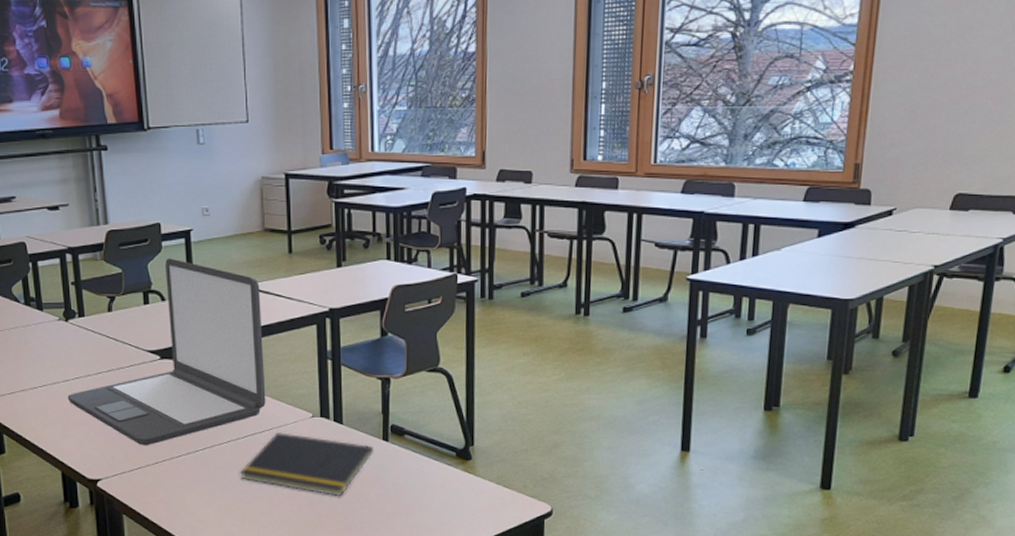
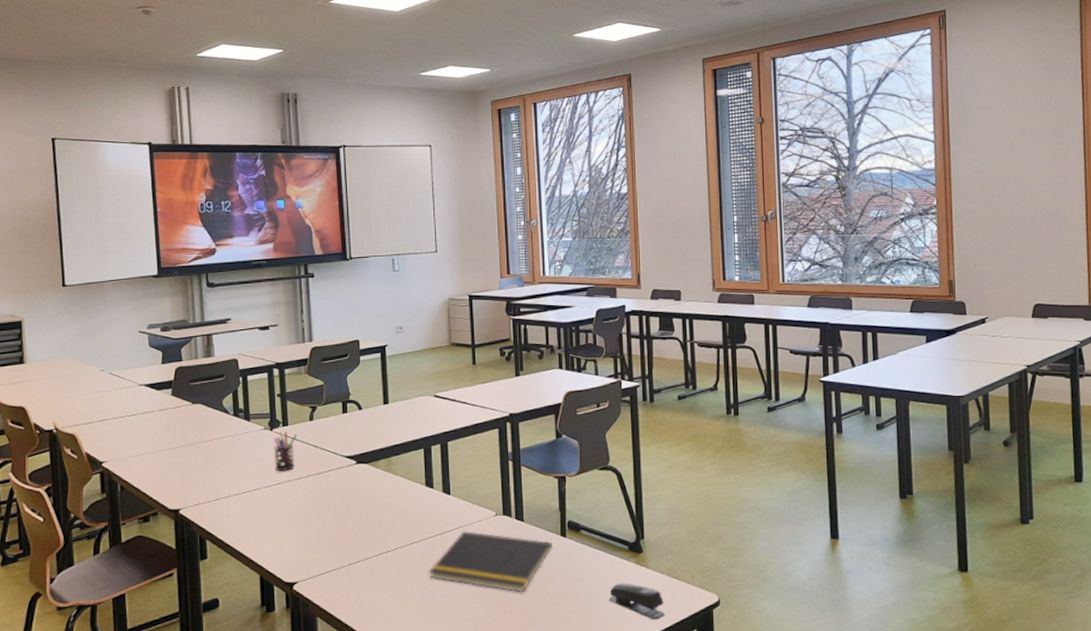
laptop: present [67,258,266,446] -> none [269,371,453,548]
pen holder: none [70,323,96,365] -> present [274,431,298,471]
stapler: none [432,490,492,528] -> present [608,583,665,620]

